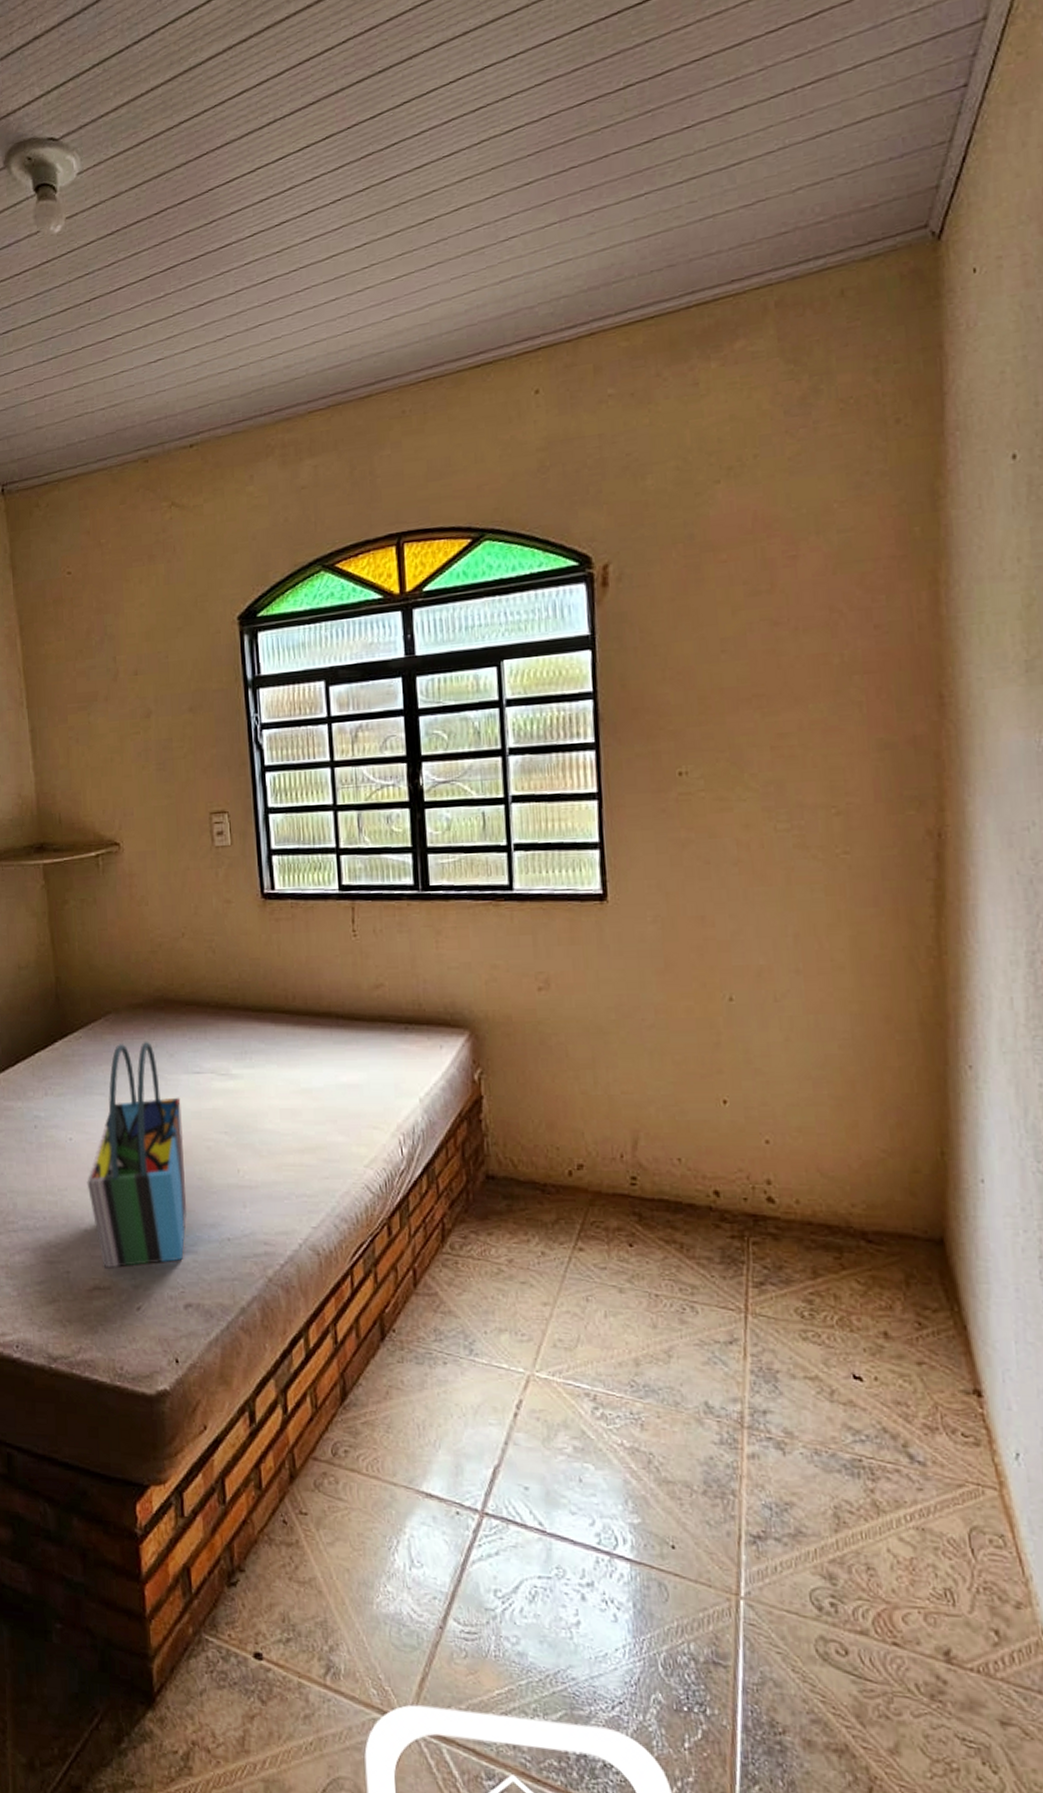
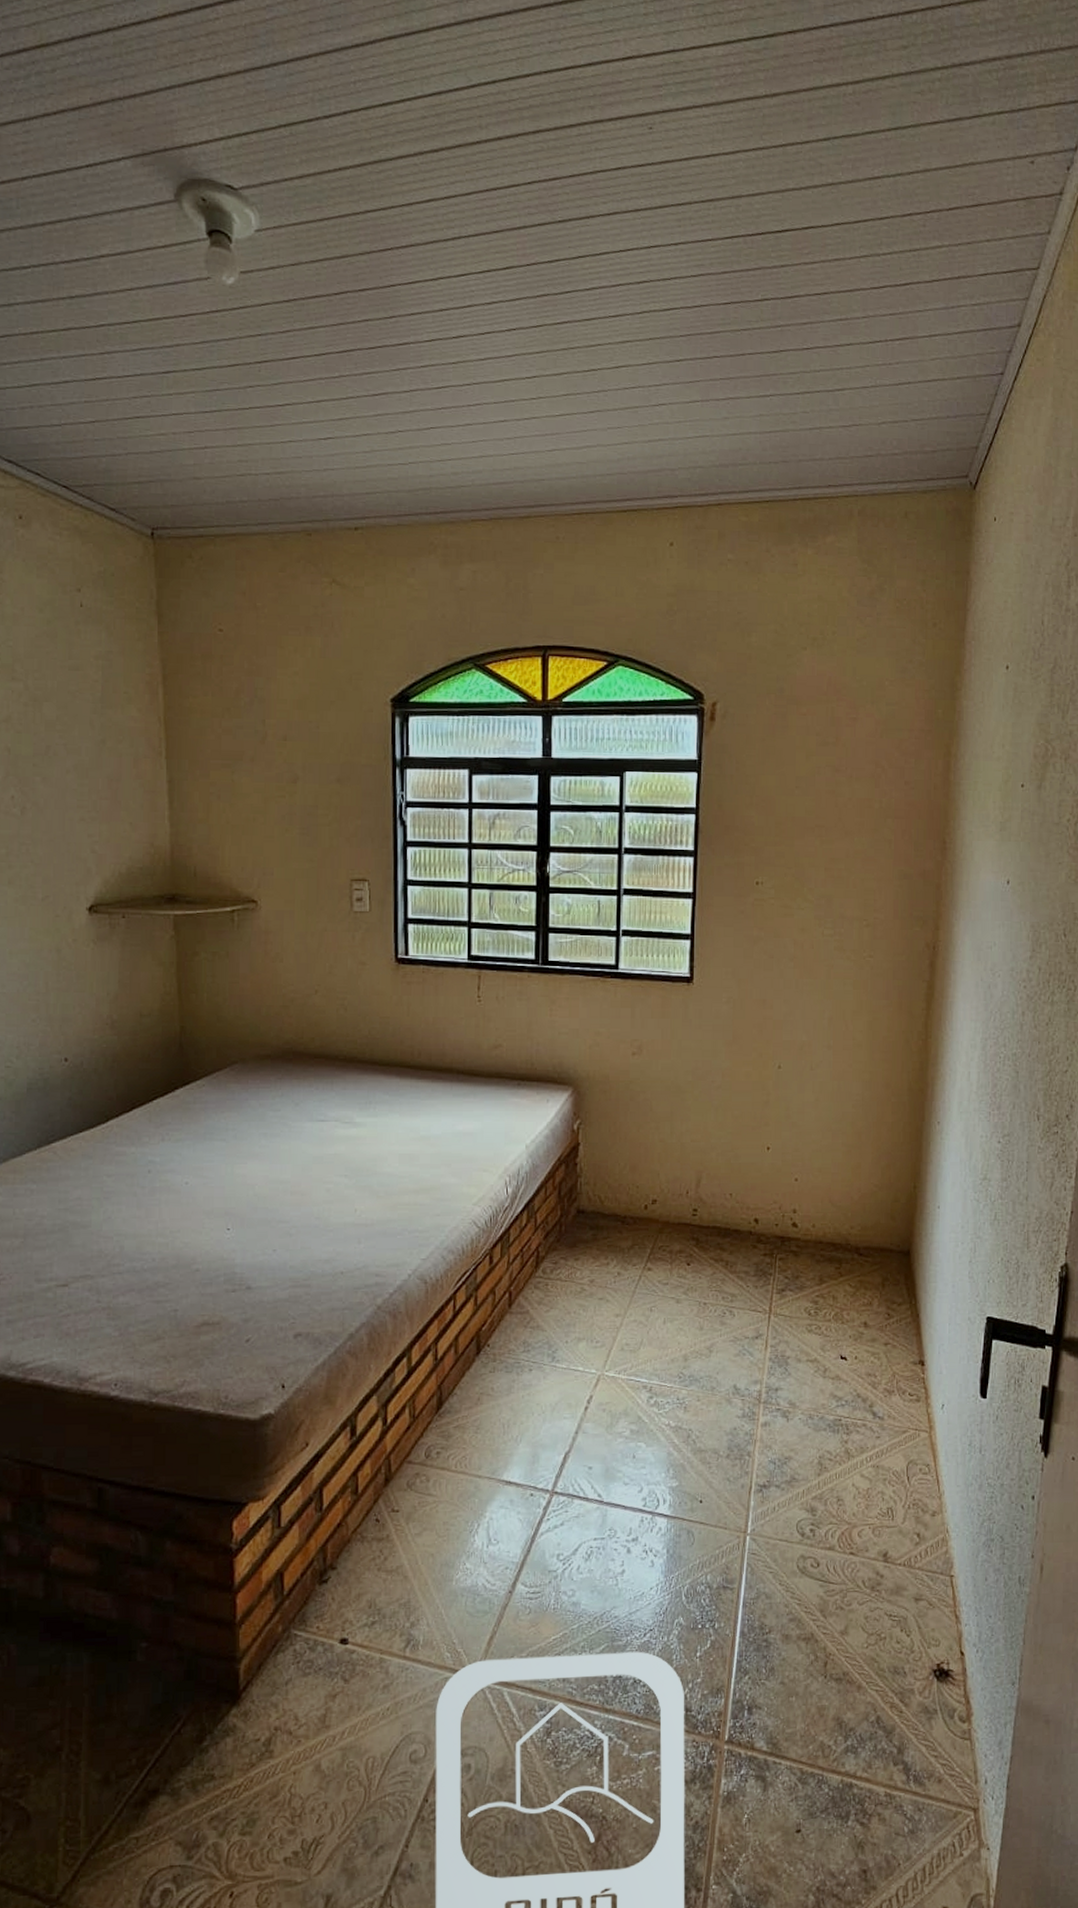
tote bag: present [87,1041,187,1269] -> none [201,1090,304,1305]

